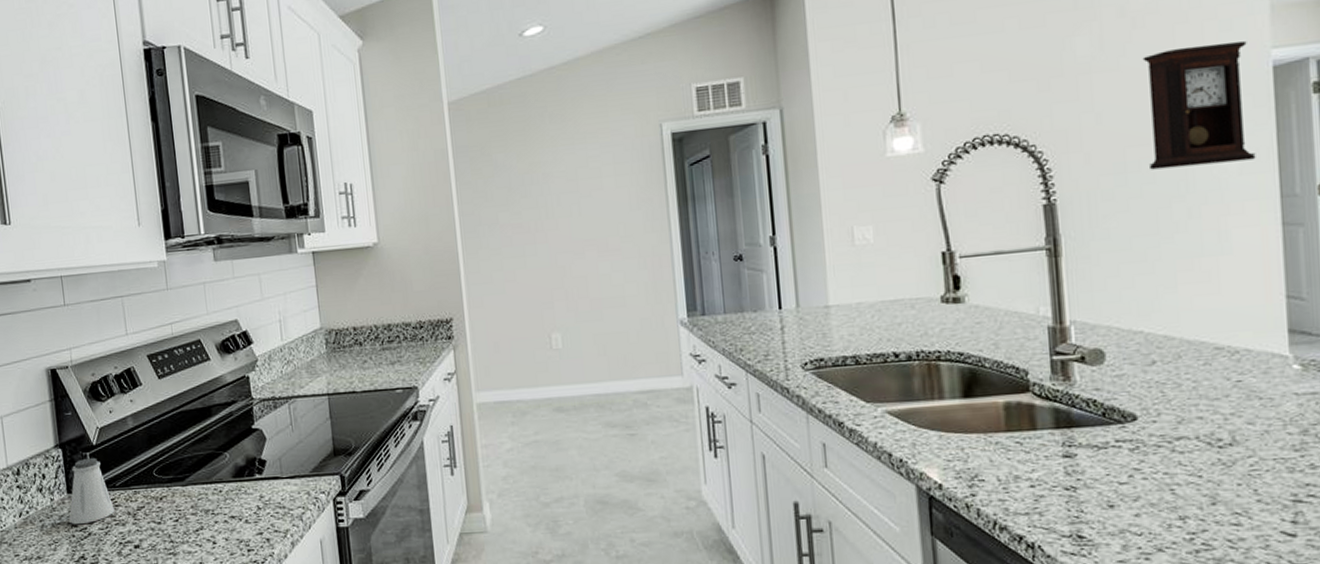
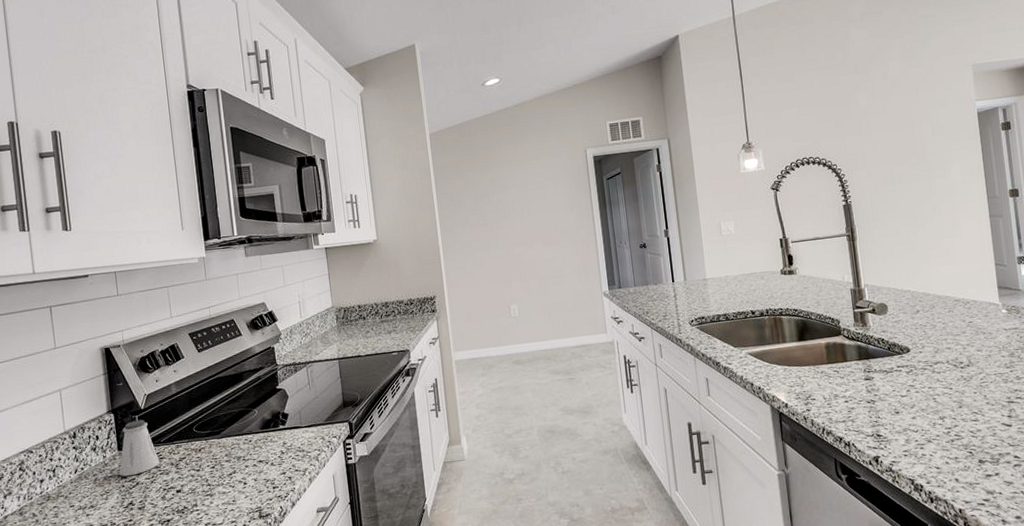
pendulum clock: present [1142,41,1256,170] -> none [899,96,971,181]

